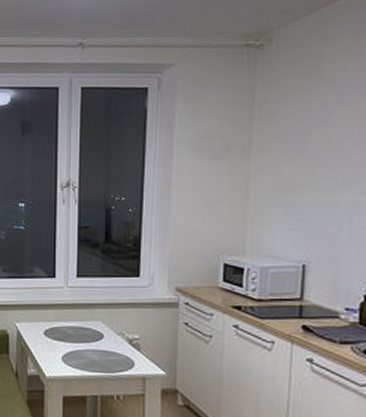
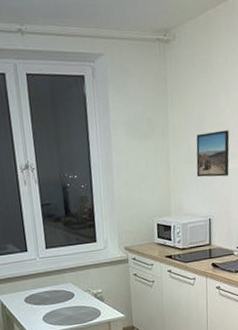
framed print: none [288,152,344,211] -> present [196,130,230,177]

